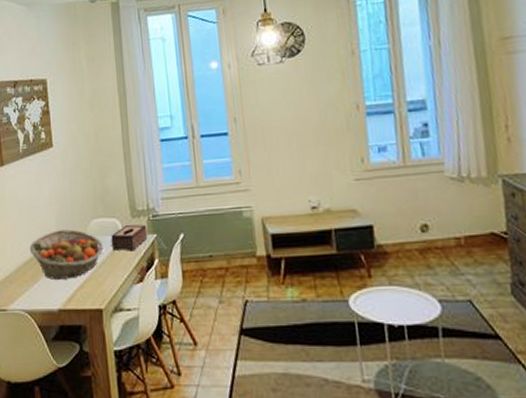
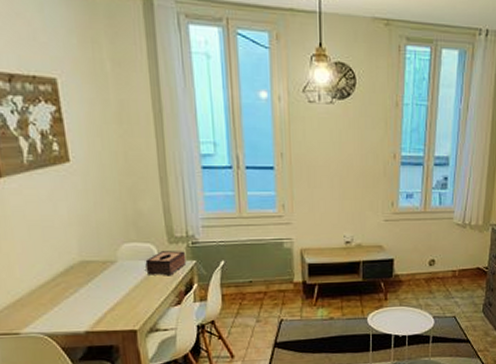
fruit basket: present [29,229,103,280] -> none [44,252,137,303]

